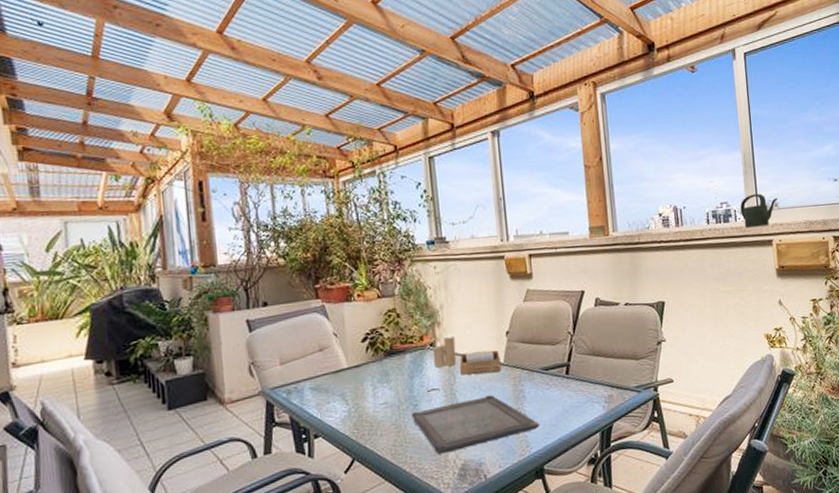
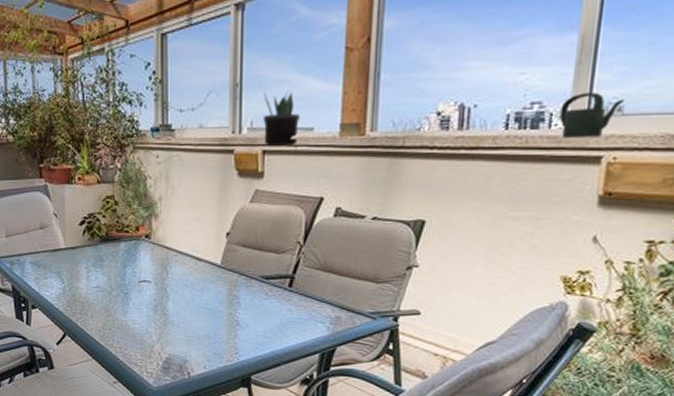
serving tray: present [411,395,540,454] -> none [121,295,253,344]
candle: present [433,333,457,368] -> none [147,227,171,260]
napkin holder: present [460,350,502,376] -> none [174,249,217,274]
planter: none [524,202,557,250] -> present [263,91,300,146]

